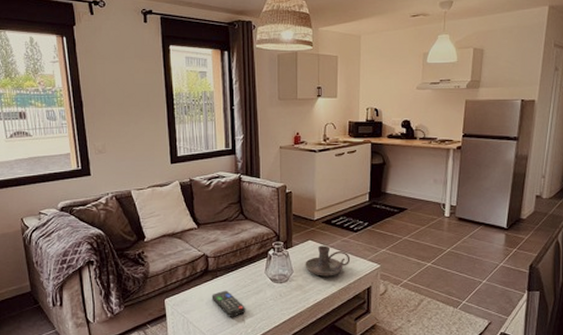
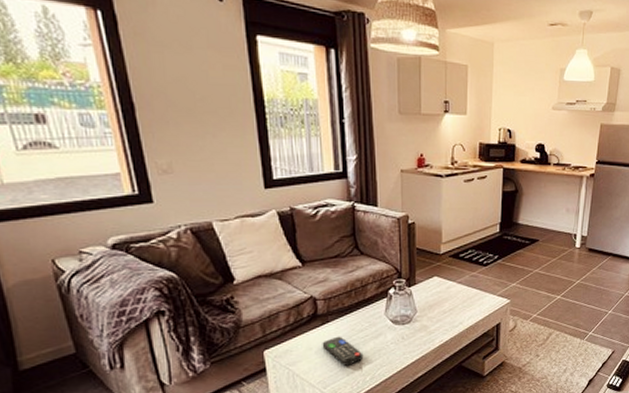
candle holder: present [305,245,351,277] -> none [430,281,479,315]

